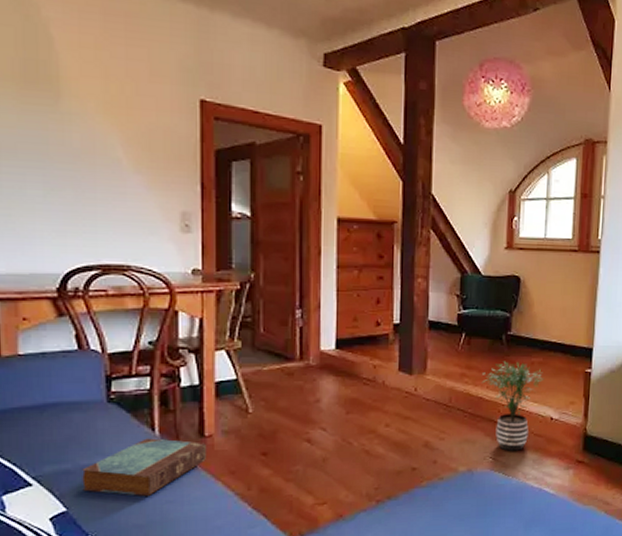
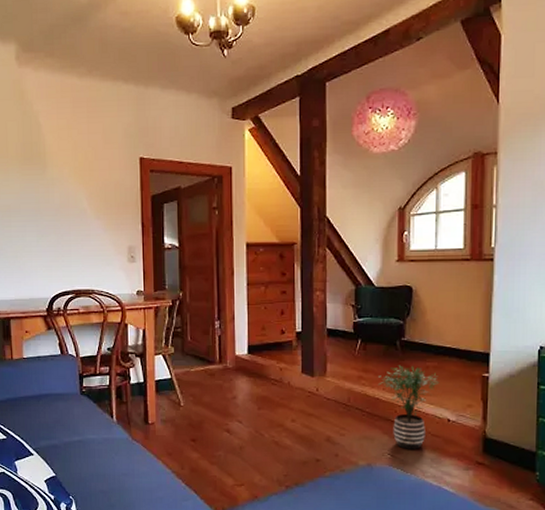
book: present [82,438,208,496] -> none [65,423,151,468]

